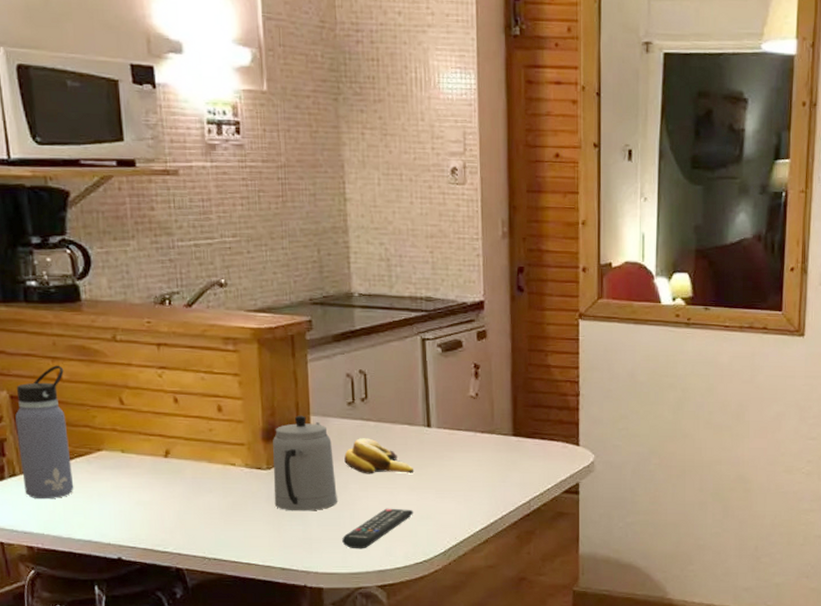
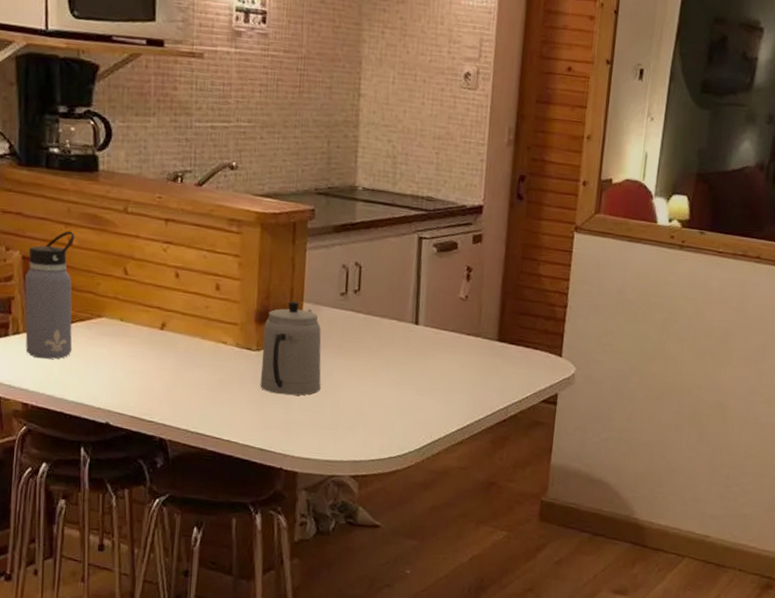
remote control: present [342,508,413,549] -> none [321,400,393,438]
banana: present [344,438,414,474] -> none [331,329,398,368]

